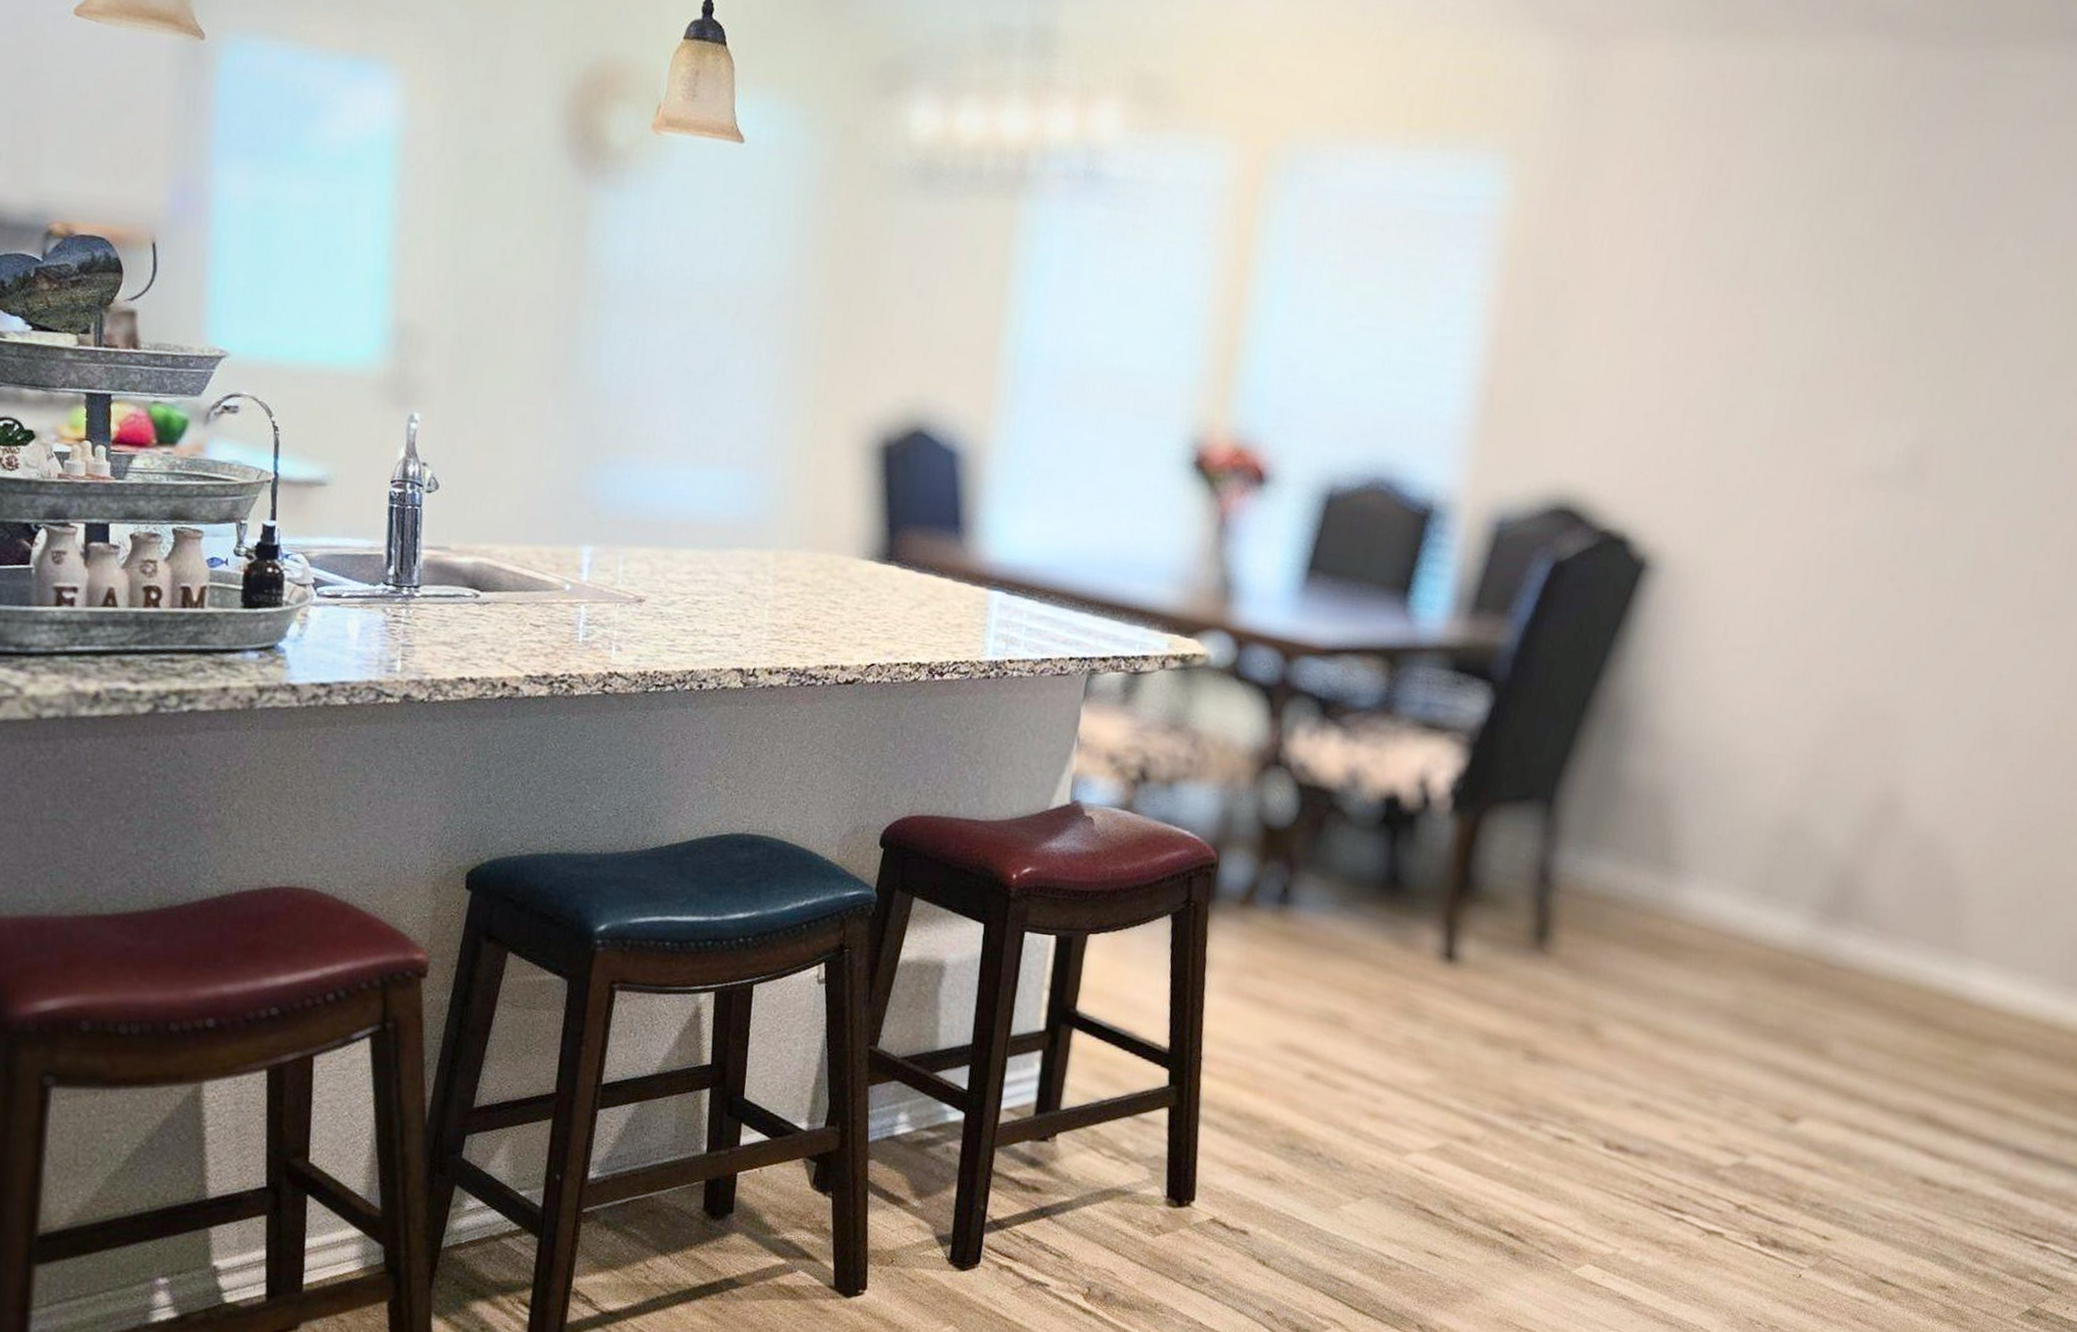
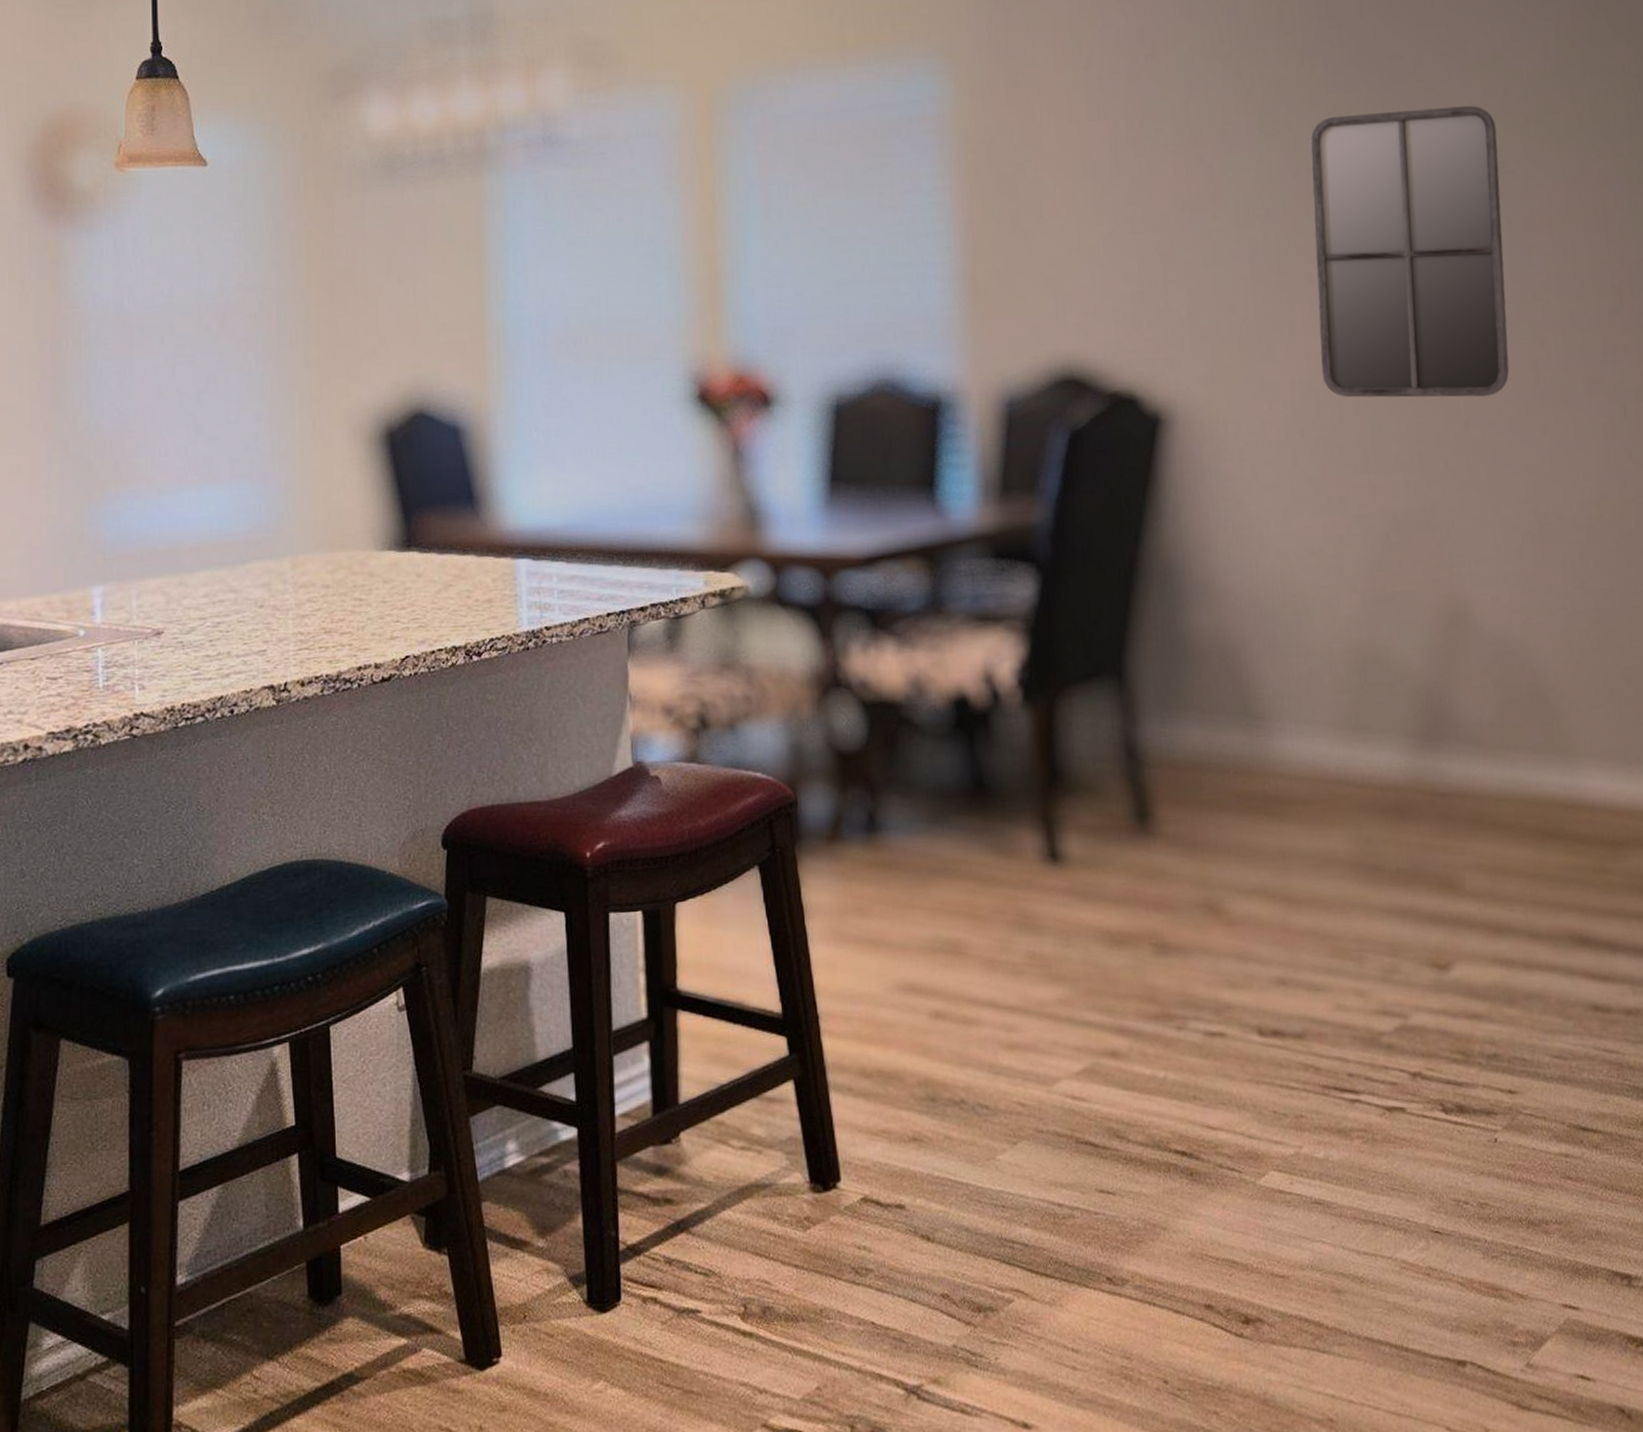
home mirror: none [1817,286,2062,599] -> present [1310,105,1509,398]

